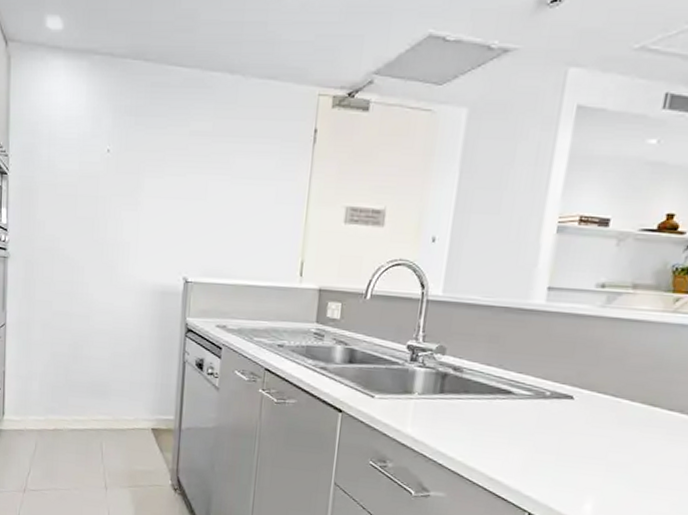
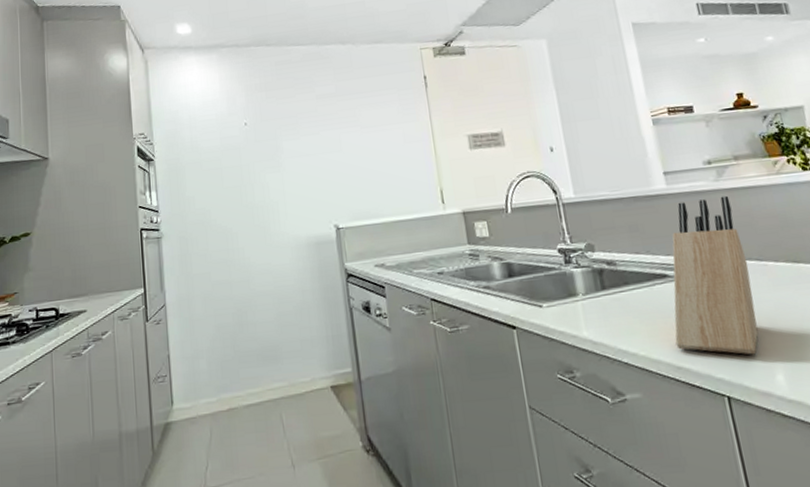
knife block: none [496,322,610,482] -> present [672,195,759,355]

